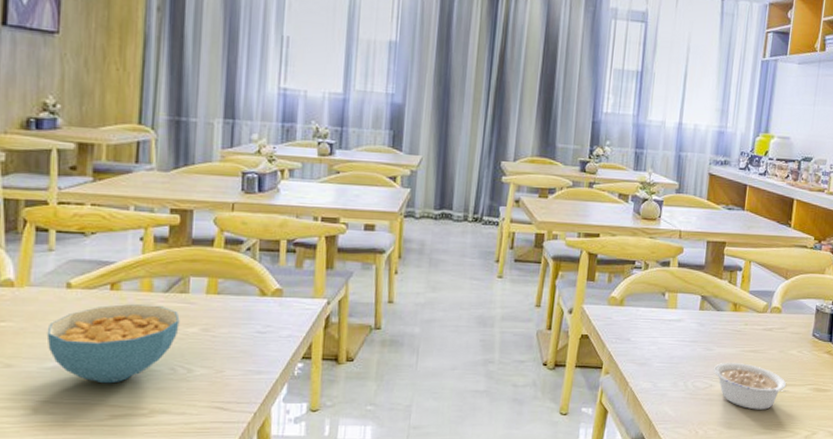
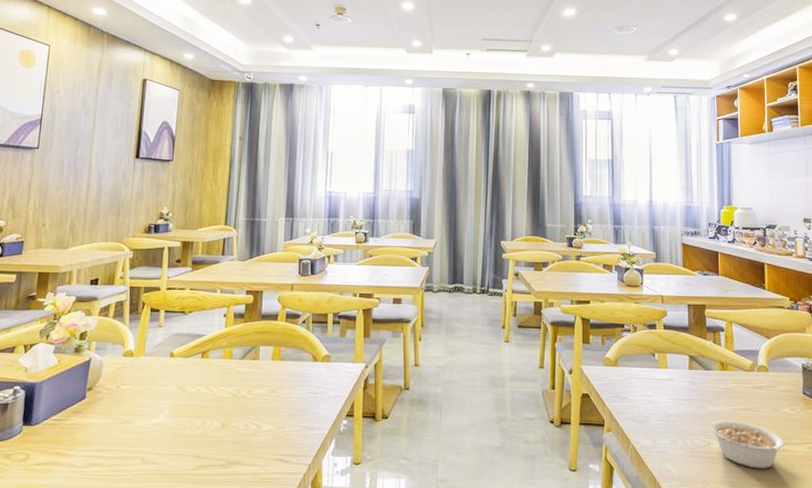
cereal bowl: present [46,304,180,384] -> none [154,370,252,438]

